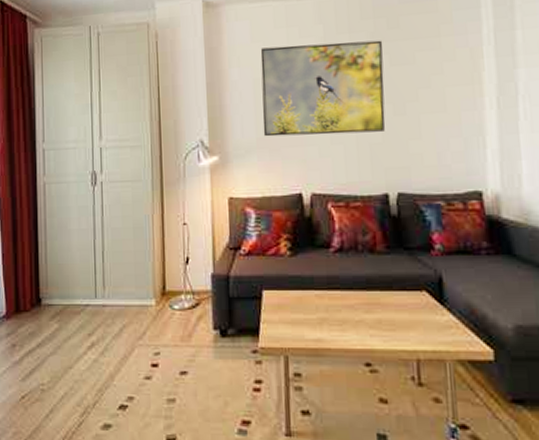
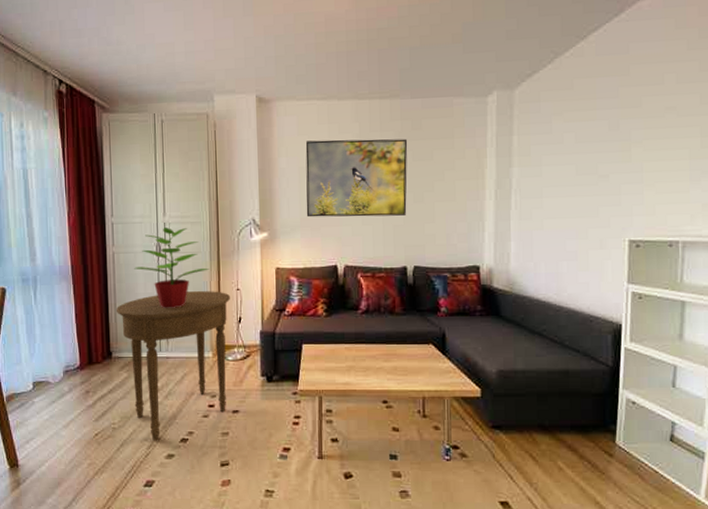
side table: none [46,226,176,407] -> present [115,291,230,441]
potted plant: none [67,149,151,247] -> present [134,224,209,308]

